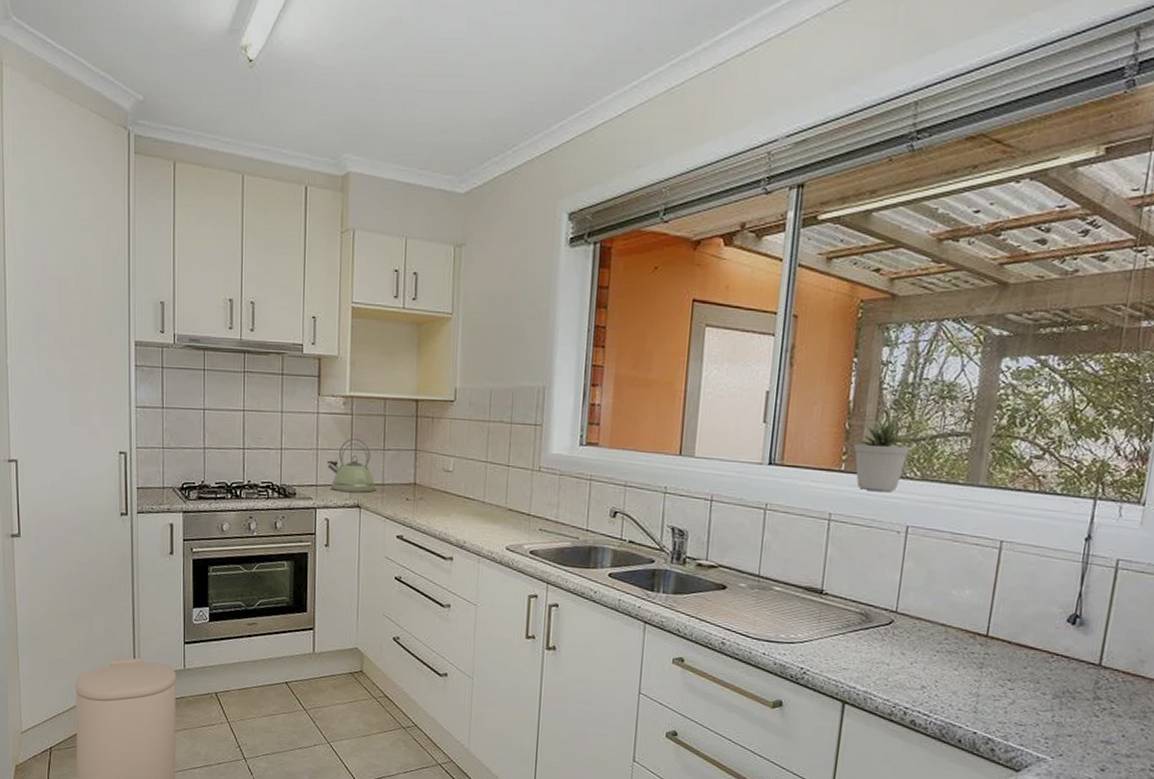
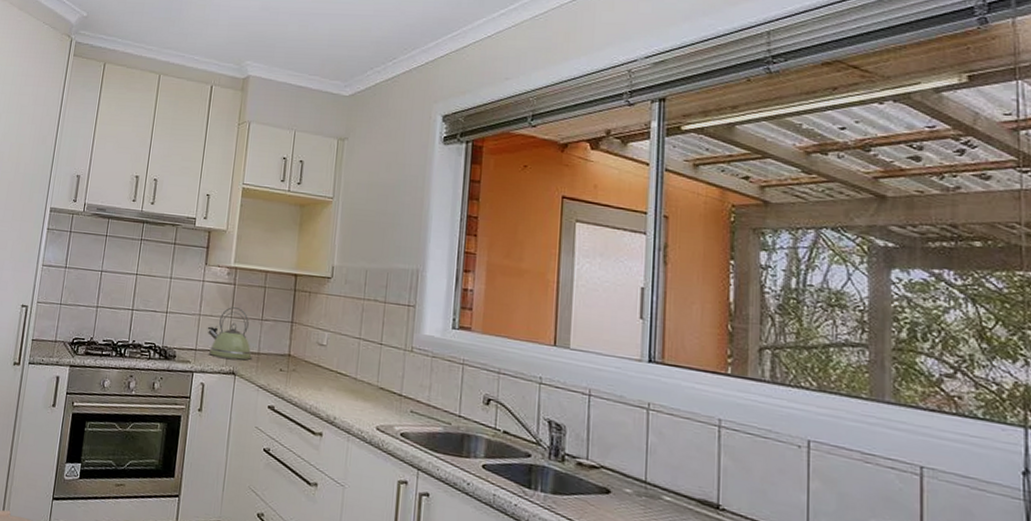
potted plant: present [854,415,912,491] -> none [740,320,802,401]

